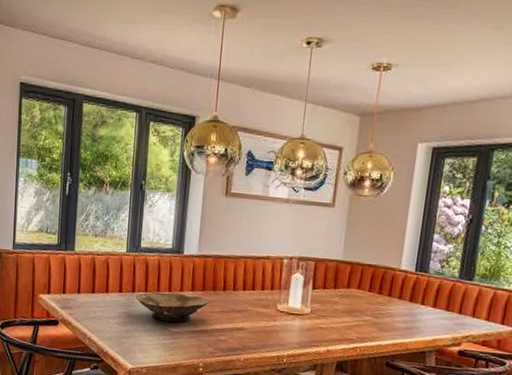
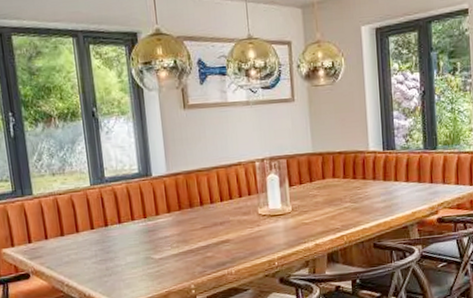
bowl: present [136,291,209,323] -> none [110,216,189,251]

